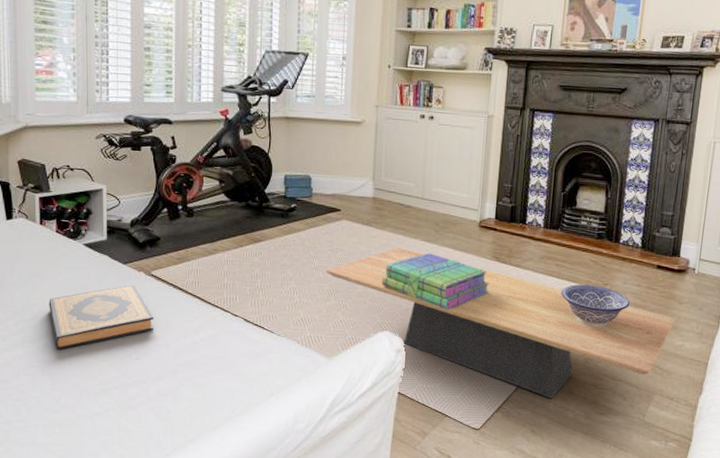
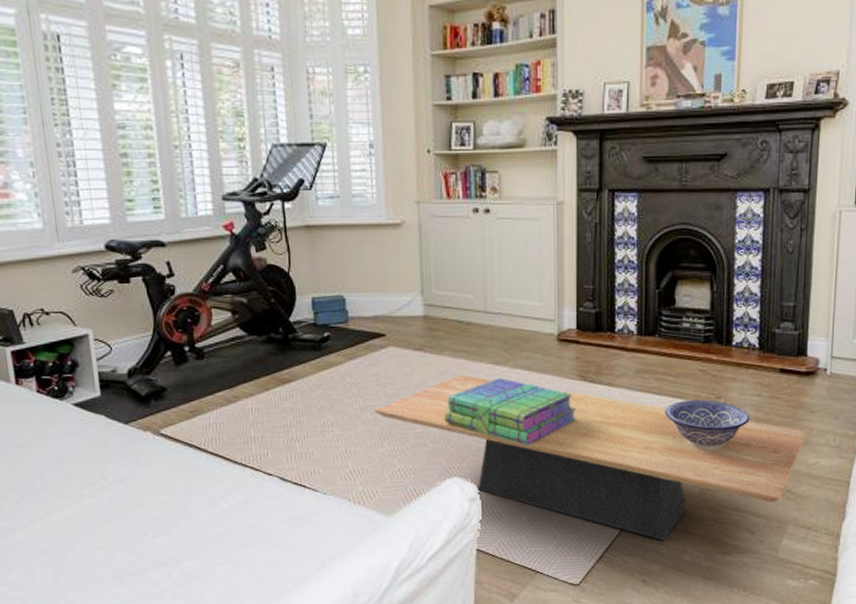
hardback book: present [48,284,154,349] -> none [38,448,172,534]

